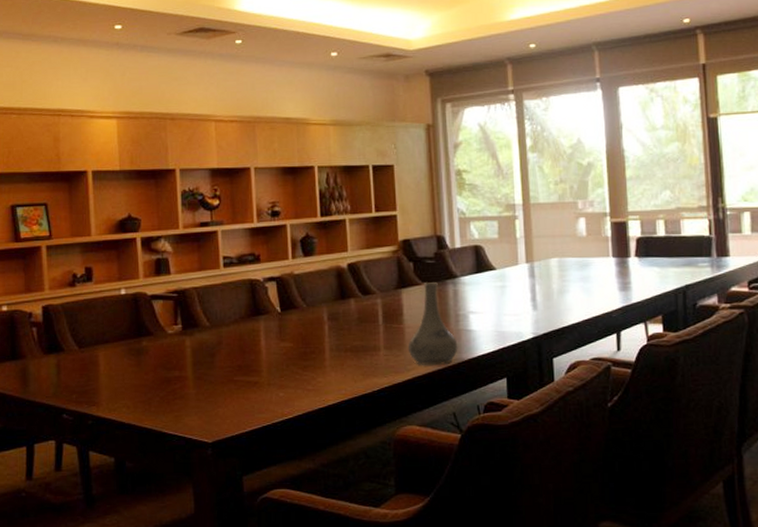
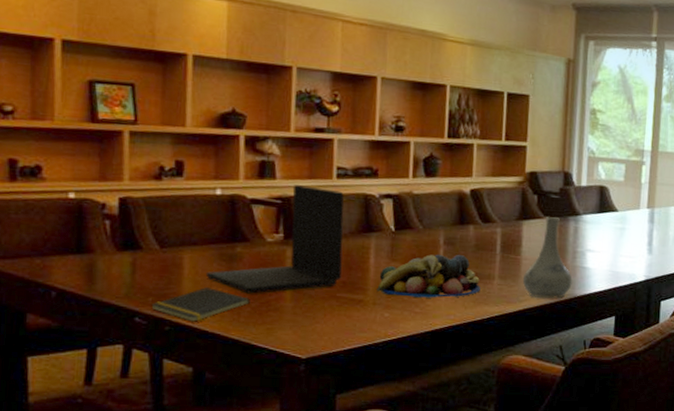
notepad: none [75,381,158,415] -> present [151,287,250,322]
laptop: none [118,277,237,384] -> present [205,185,344,294]
fruit bowl: none [270,329,368,375] -> present [377,254,481,298]

